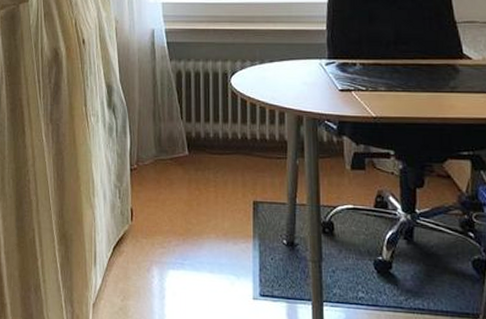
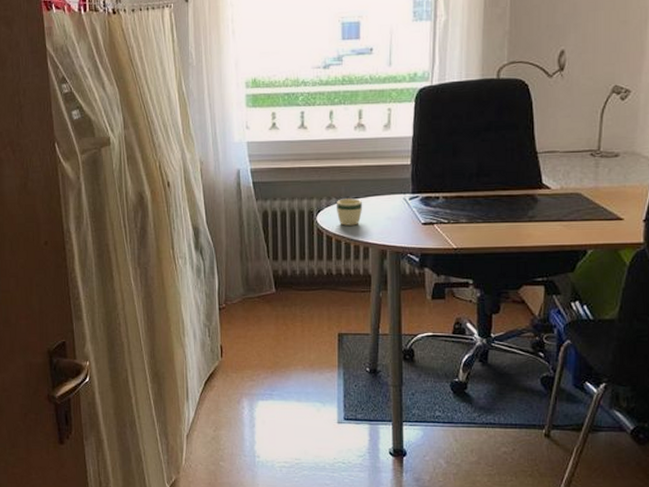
mug: none [251,62,278,89] -> present [337,198,363,226]

